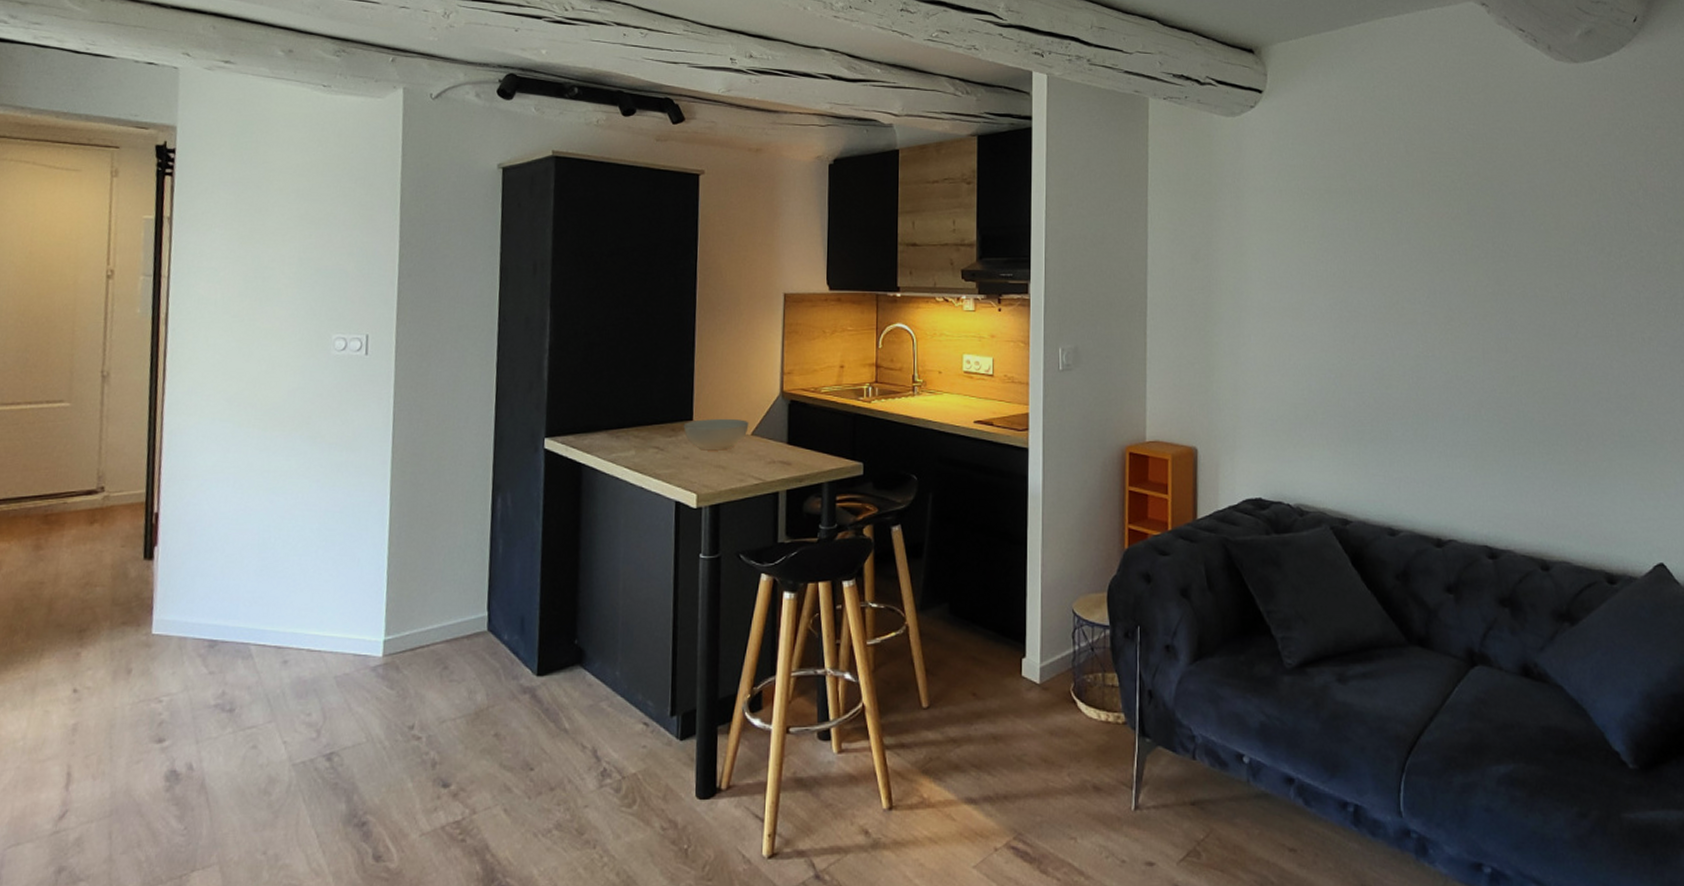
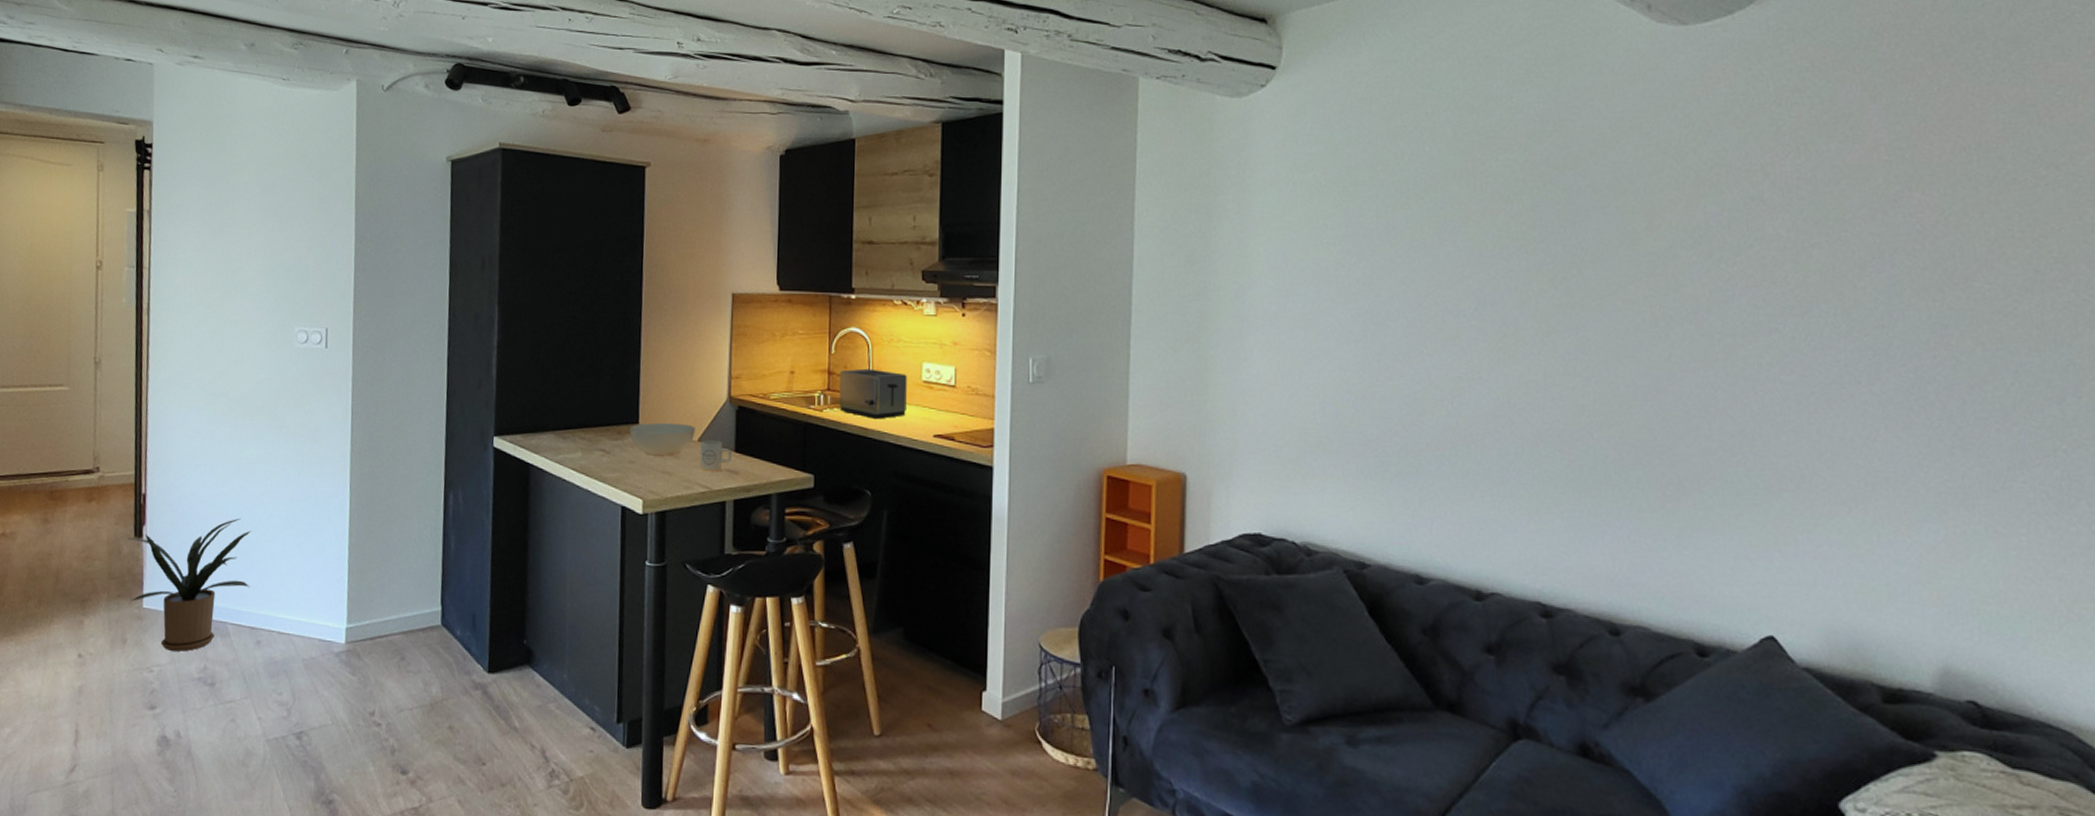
house plant: none [136,534,280,678] -> present [128,519,251,652]
mug: none [753,433,784,463] -> present [699,439,732,471]
toaster: none [887,361,949,408] -> present [839,368,907,419]

